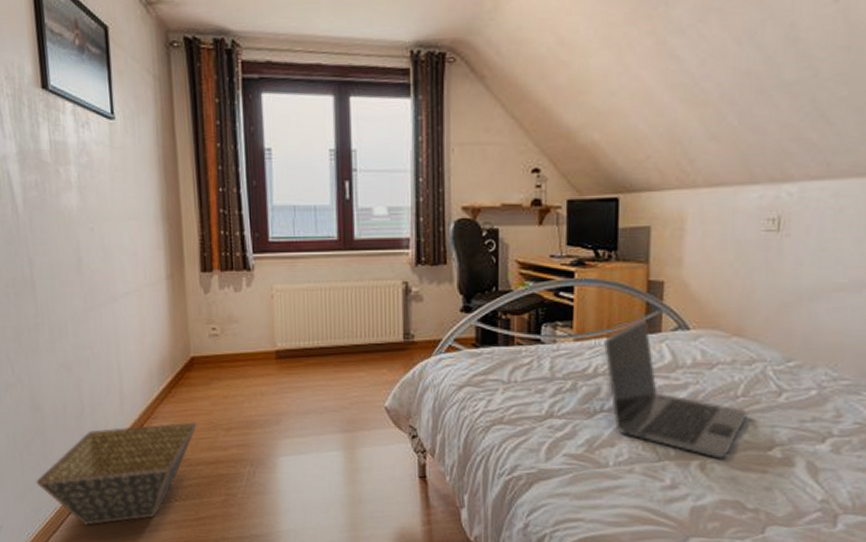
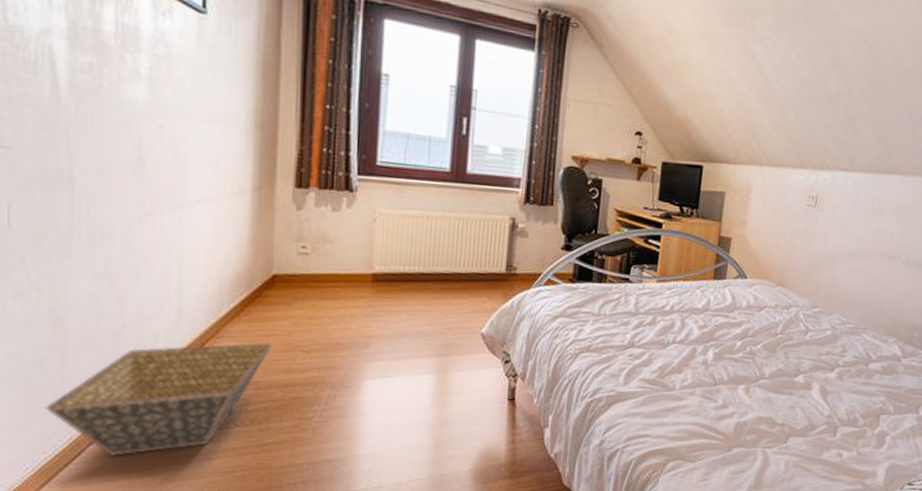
laptop: present [604,320,747,459] -> none [680,268,783,384]

